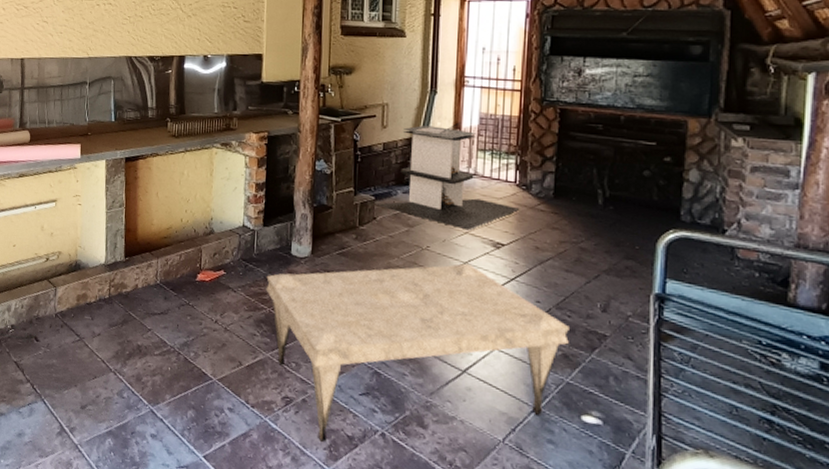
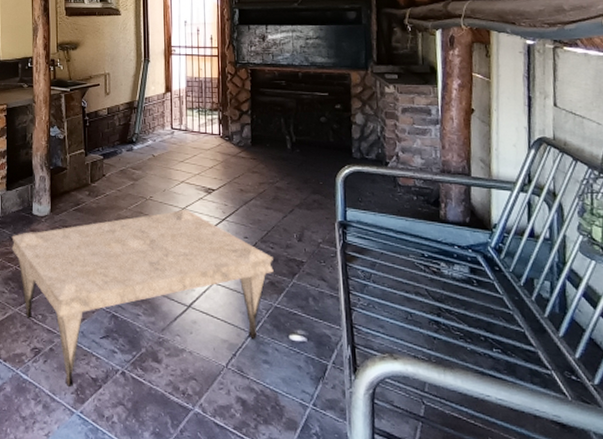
trash can: present [376,122,520,231] -> none [105,86,225,180]

